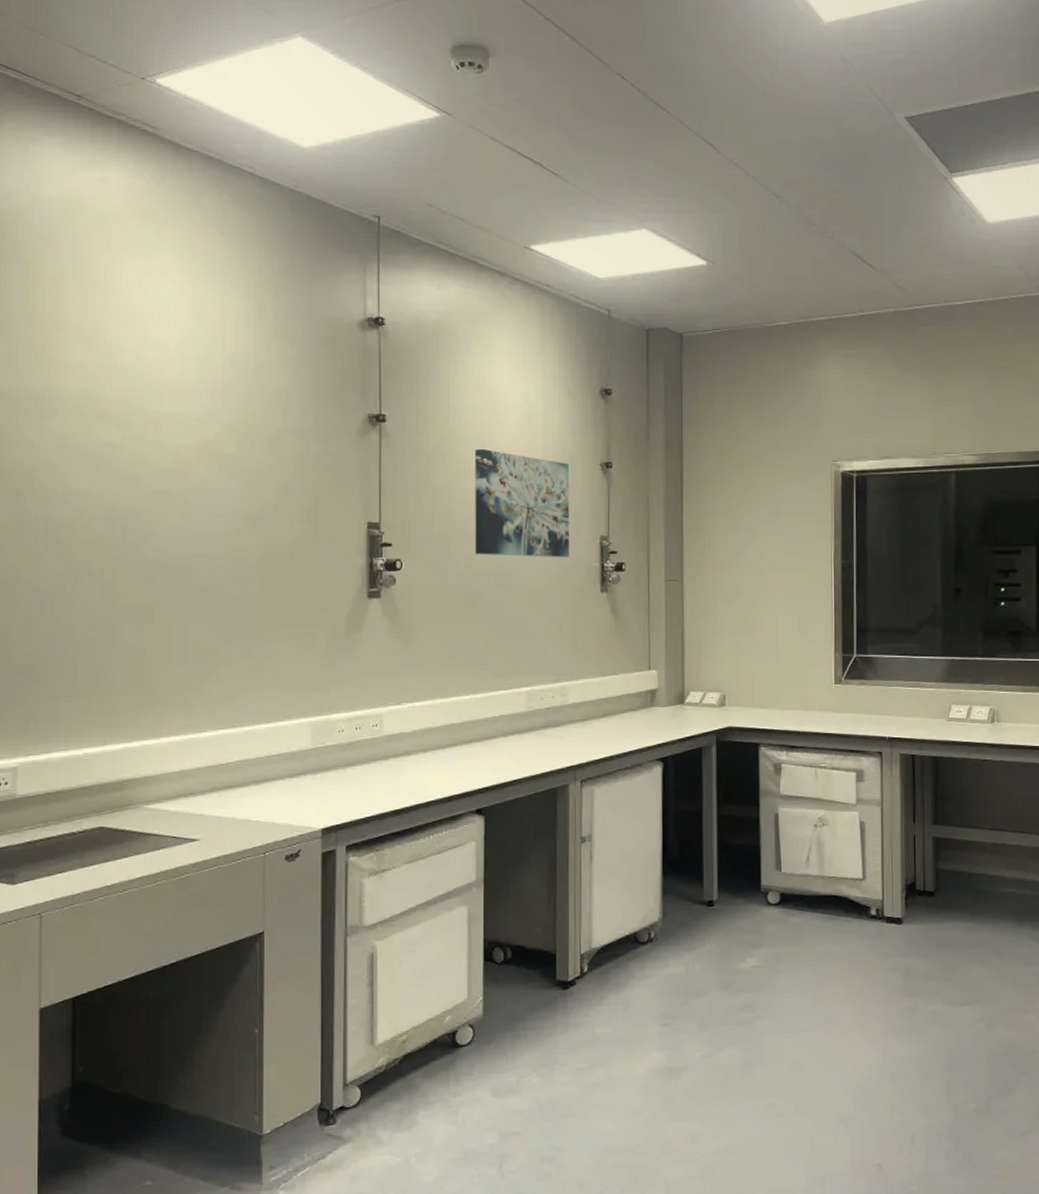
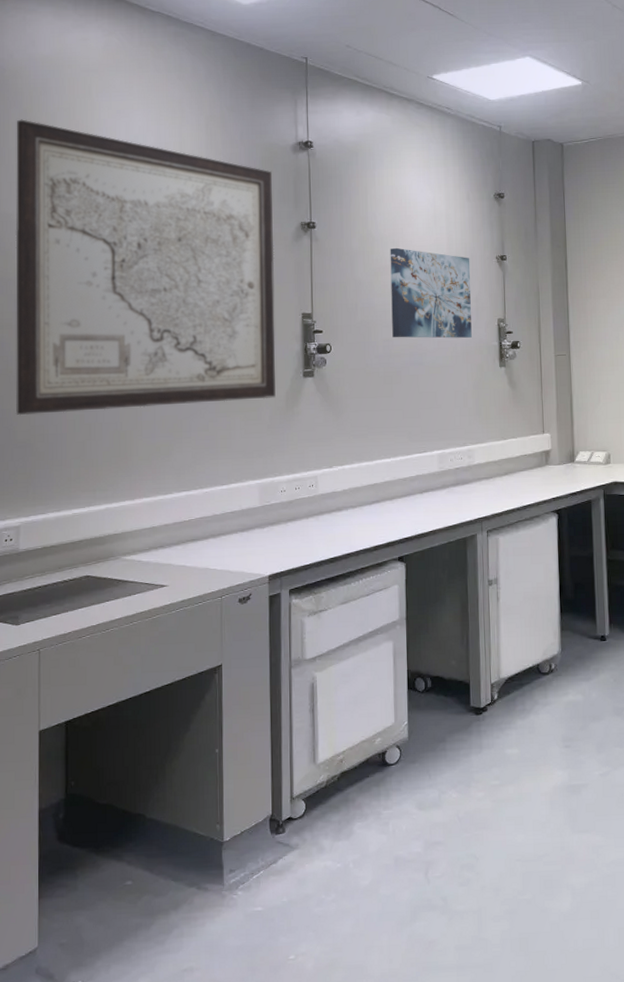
wall art: none [14,274,336,636] -> present [15,119,276,416]

